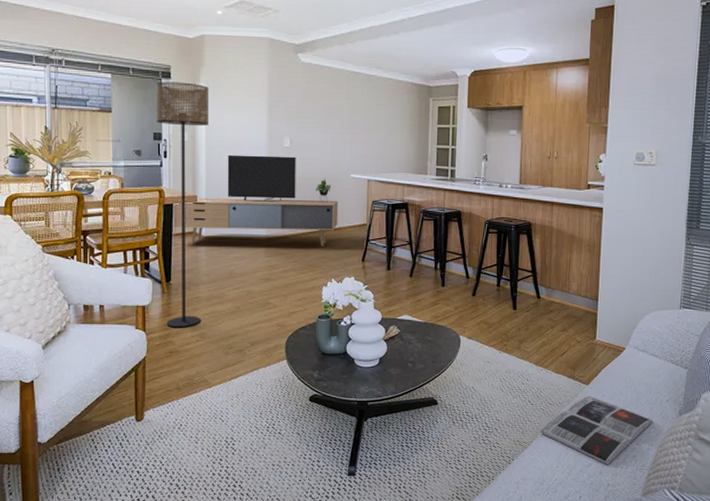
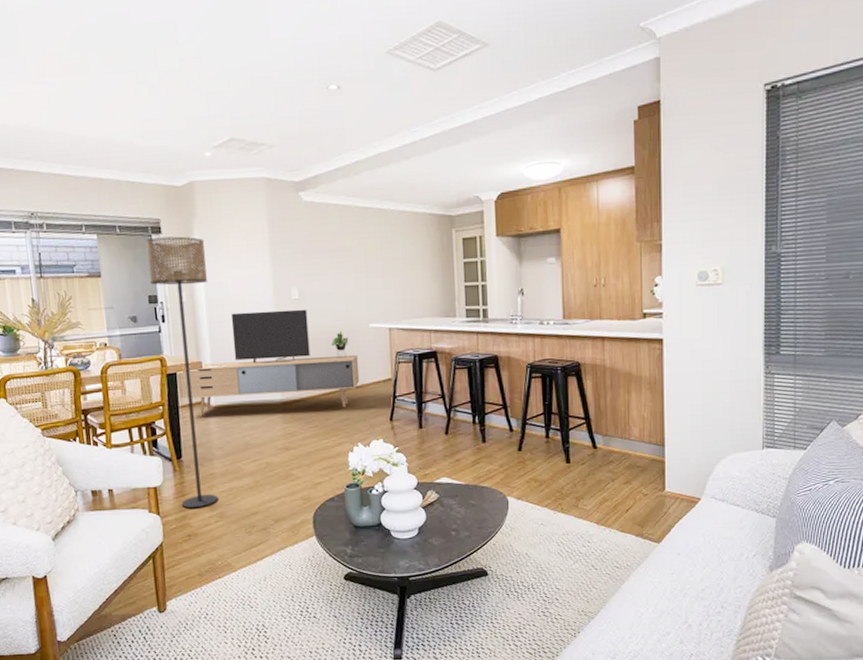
magazine: present [540,395,653,465] -> none [607,555,739,633]

